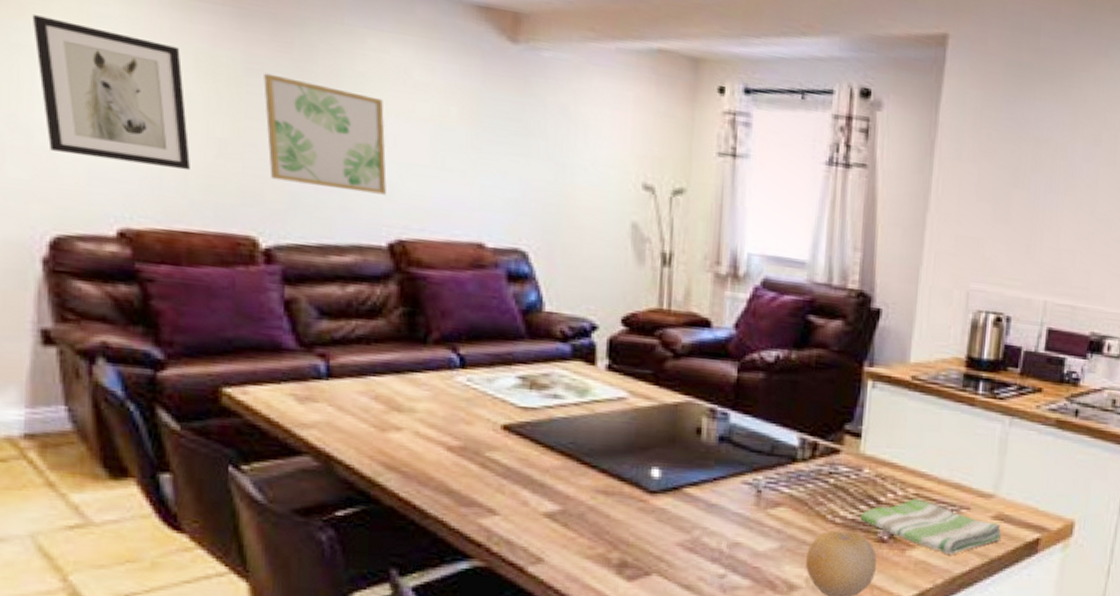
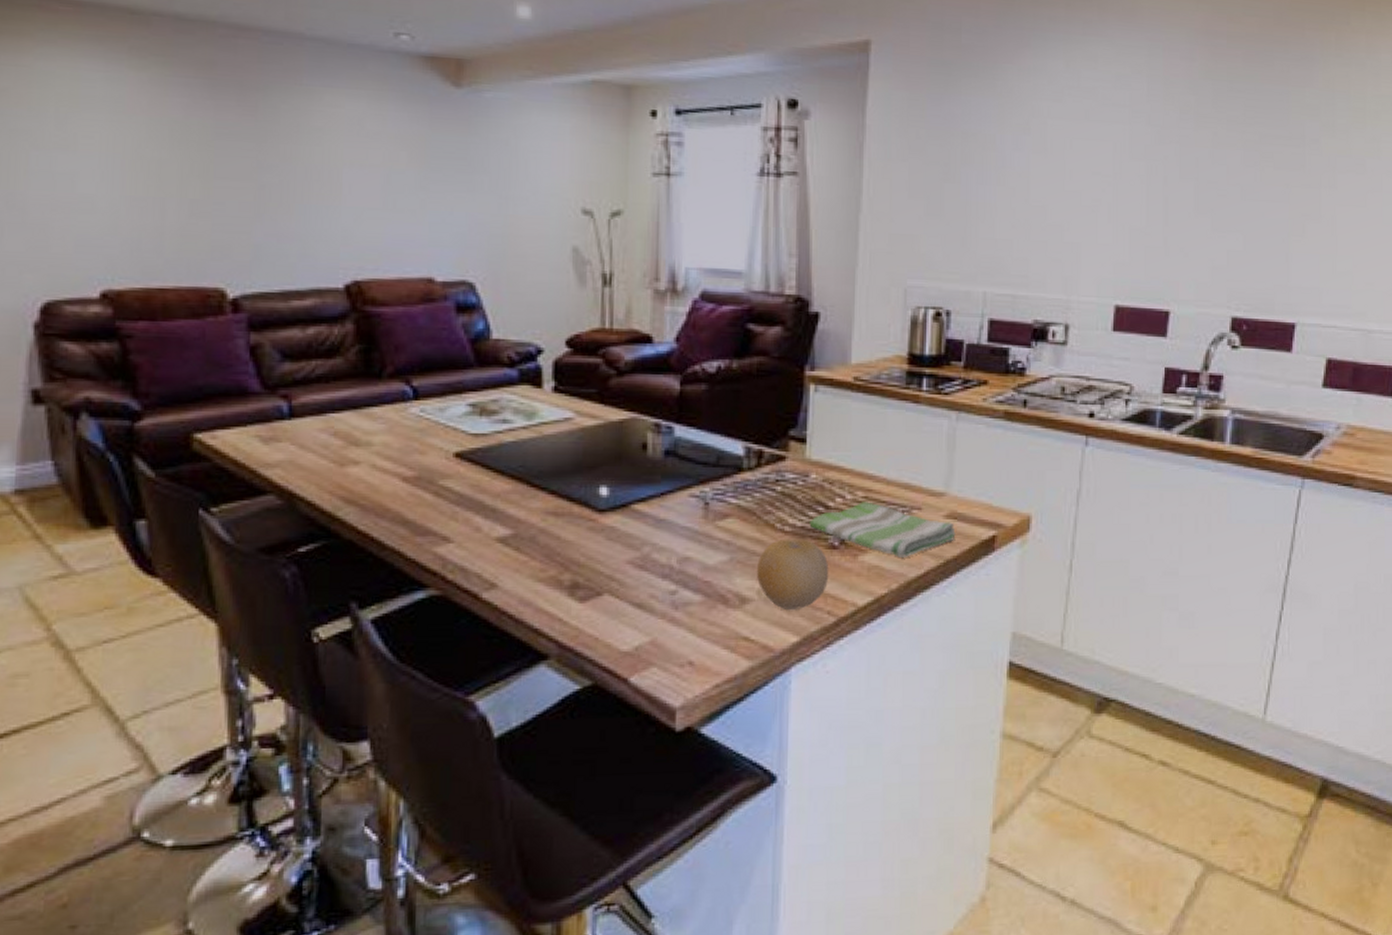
wall art: present [32,15,190,171] -> none [29,102,165,232]
wall art: present [263,73,387,195] -> none [231,136,343,239]

